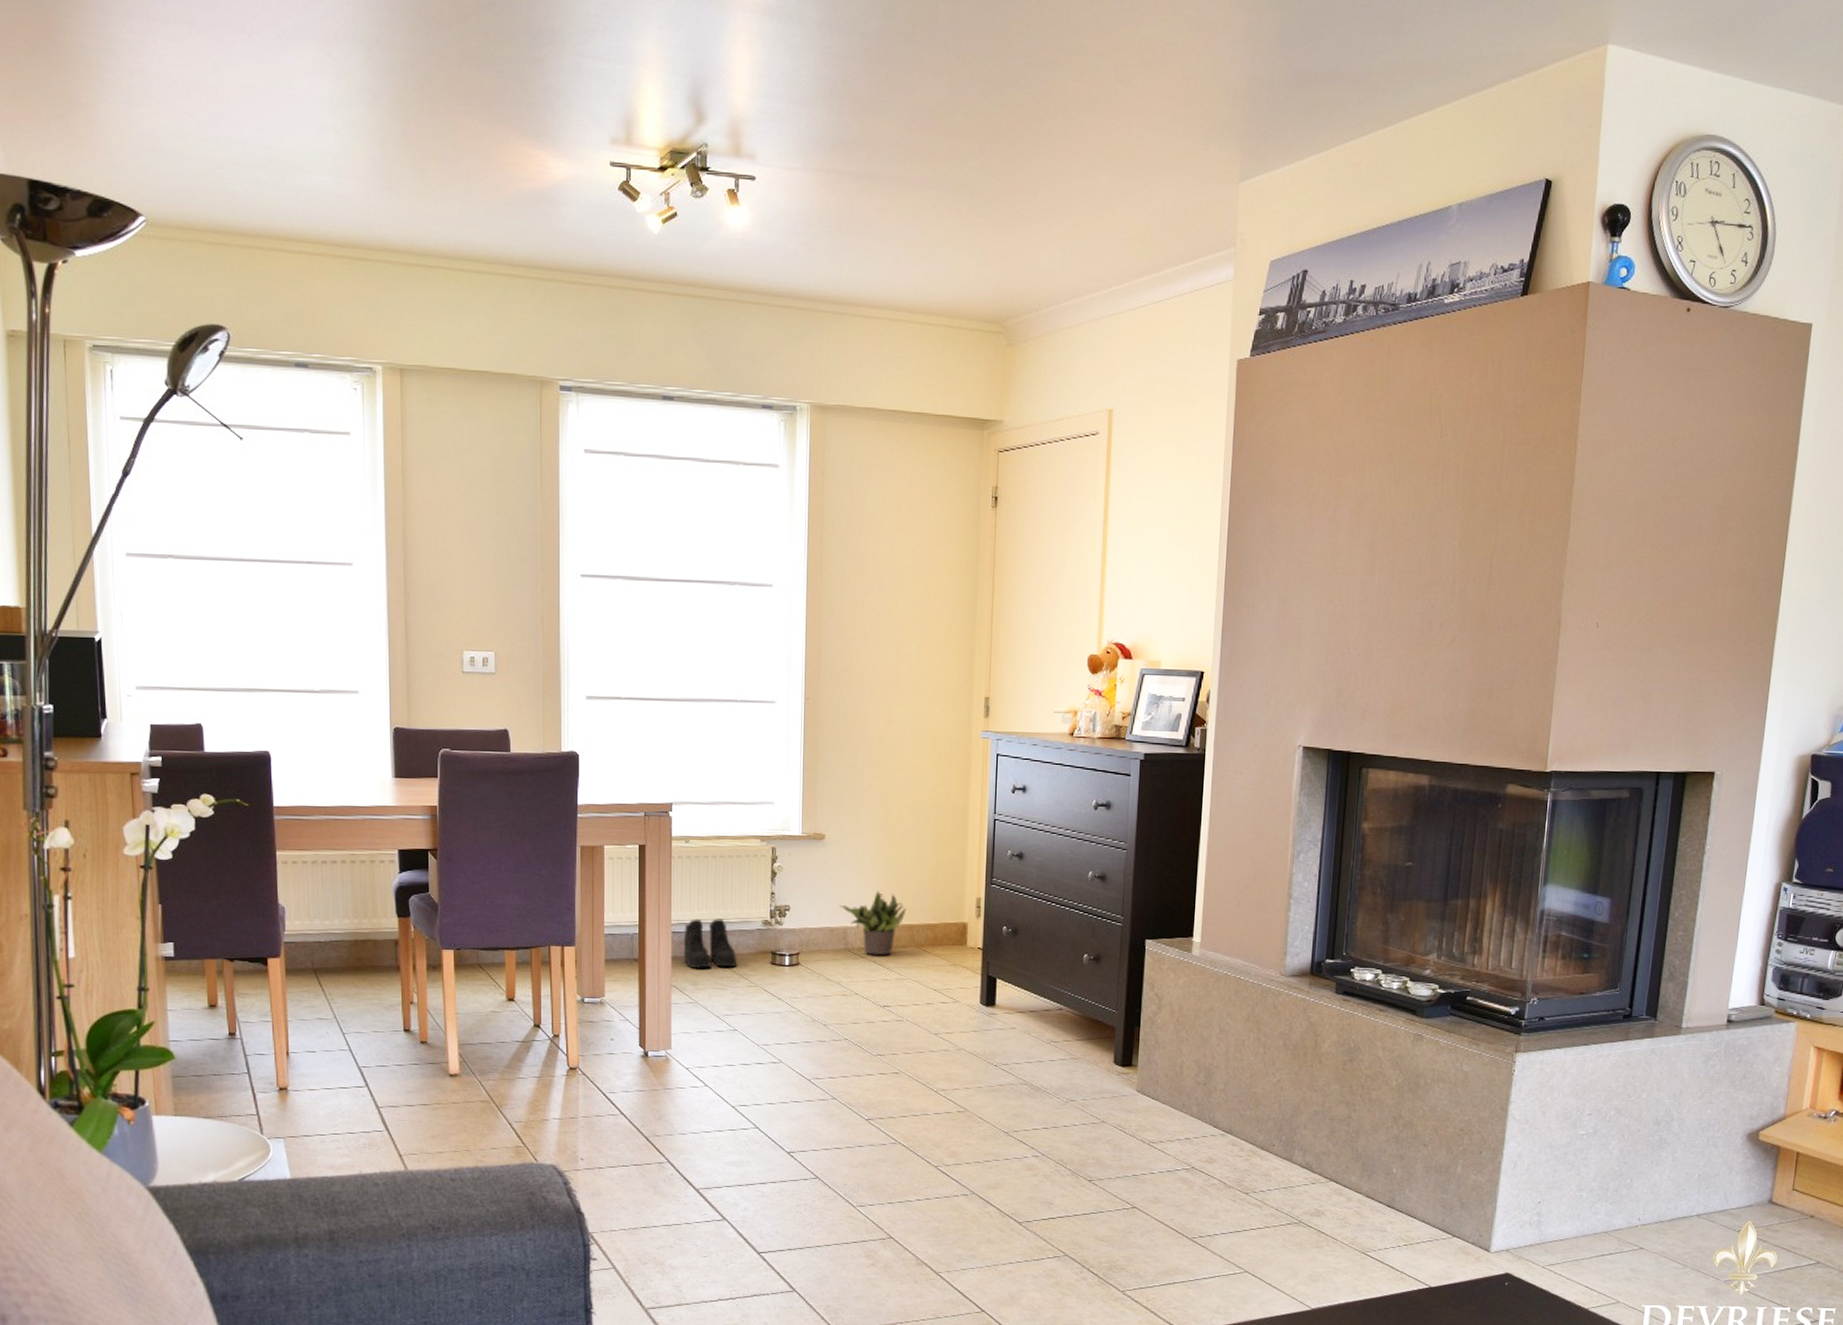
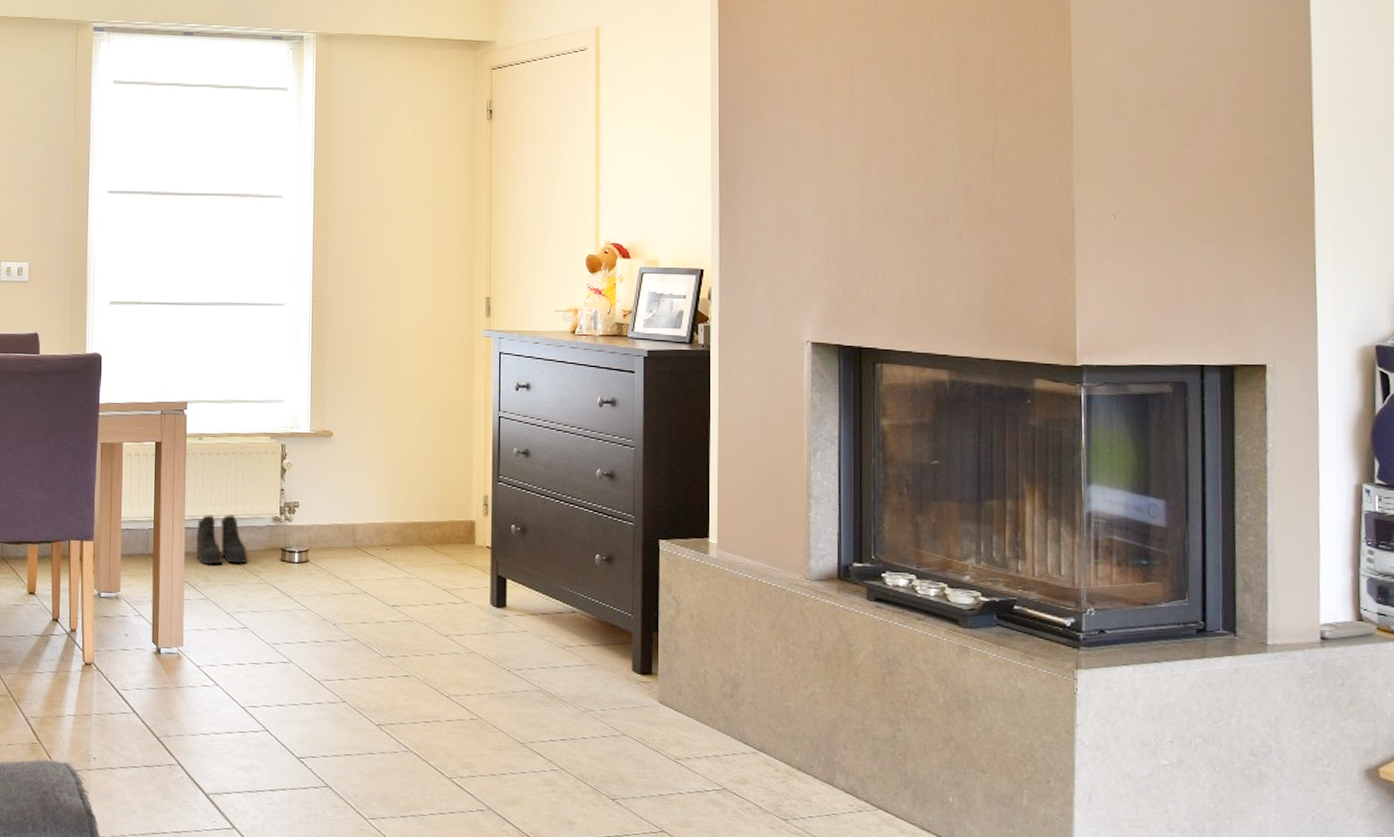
potted plant: present [839,891,907,955] -> none [347,488,414,553]

